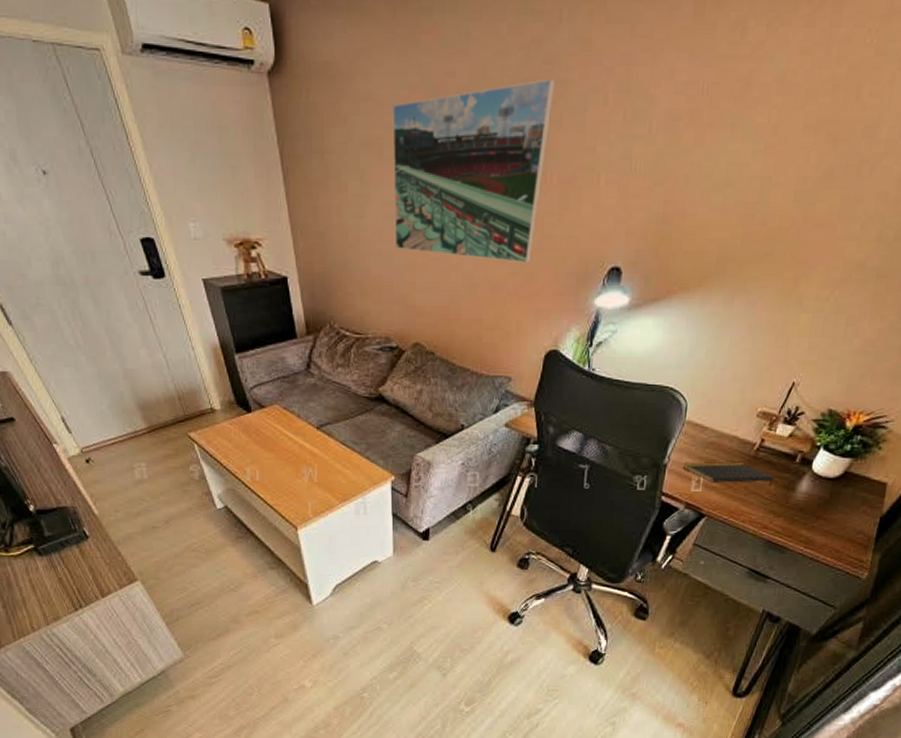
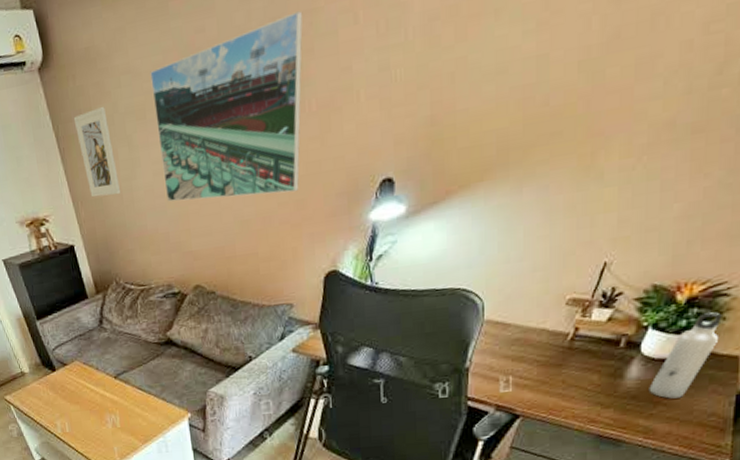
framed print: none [302,131,347,231] -> present [73,107,121,198]
notepad: present [683,461,775,488] -> none [488,355,596,381]
water bottle: none [814,441,879,515] -> present [649,312,722,399]

